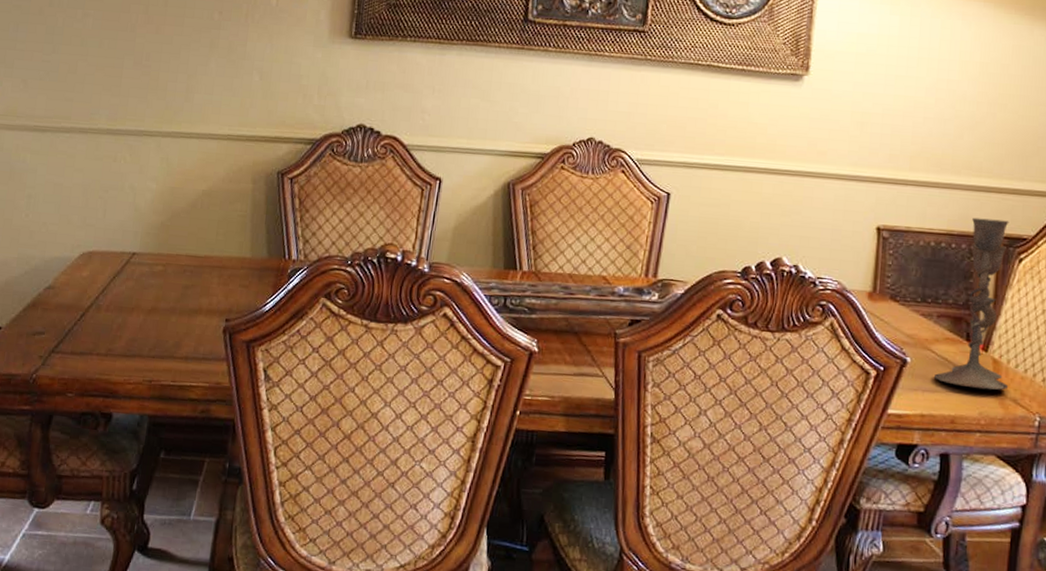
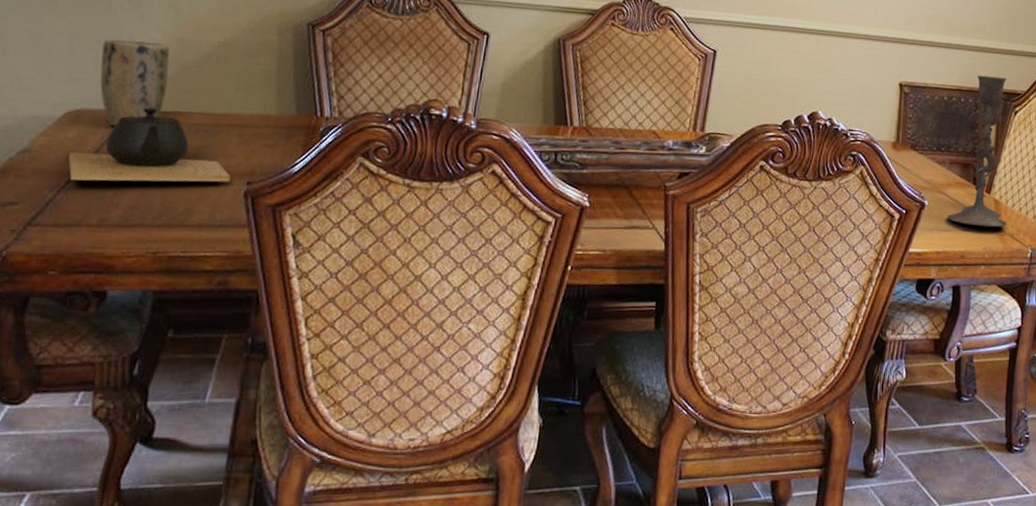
teapot: none [83,250,212,319] -> present [68,107,231,183]
plant pot: none [107,188,163,266] -> present [100,38,170,126]

